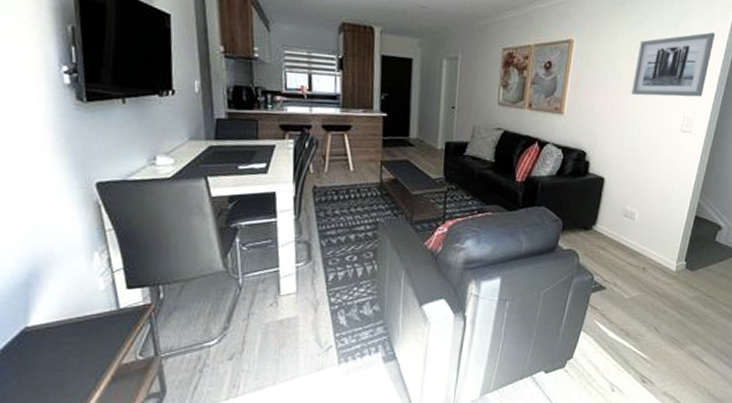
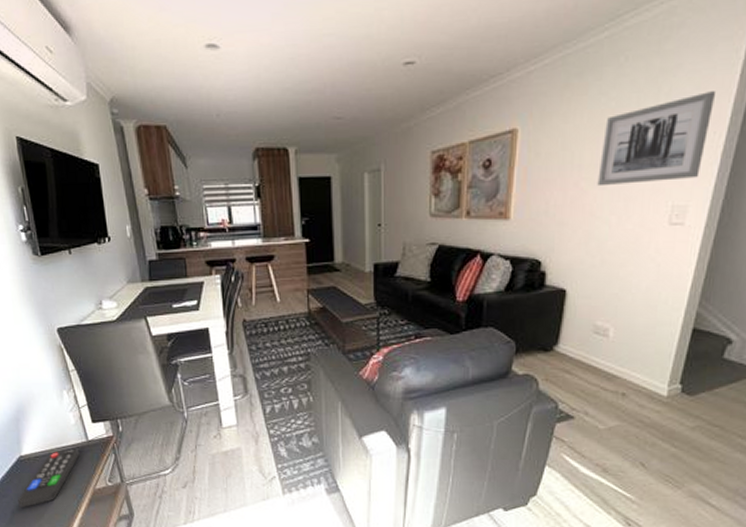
remote control: none [15,318,106,389] -> present [18,448,80,507]

